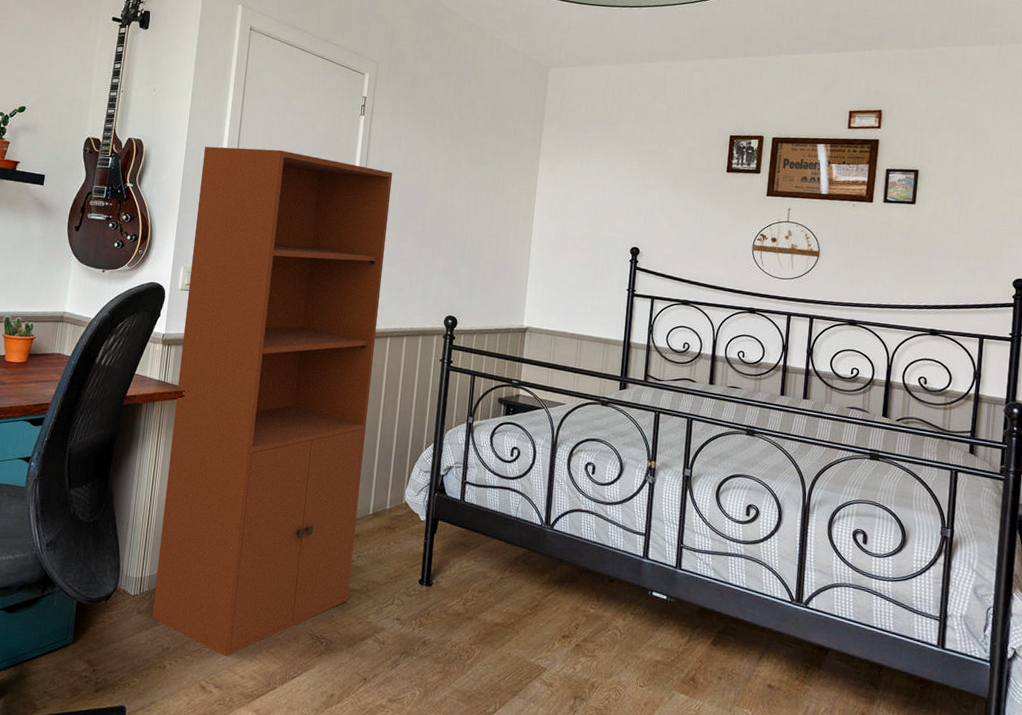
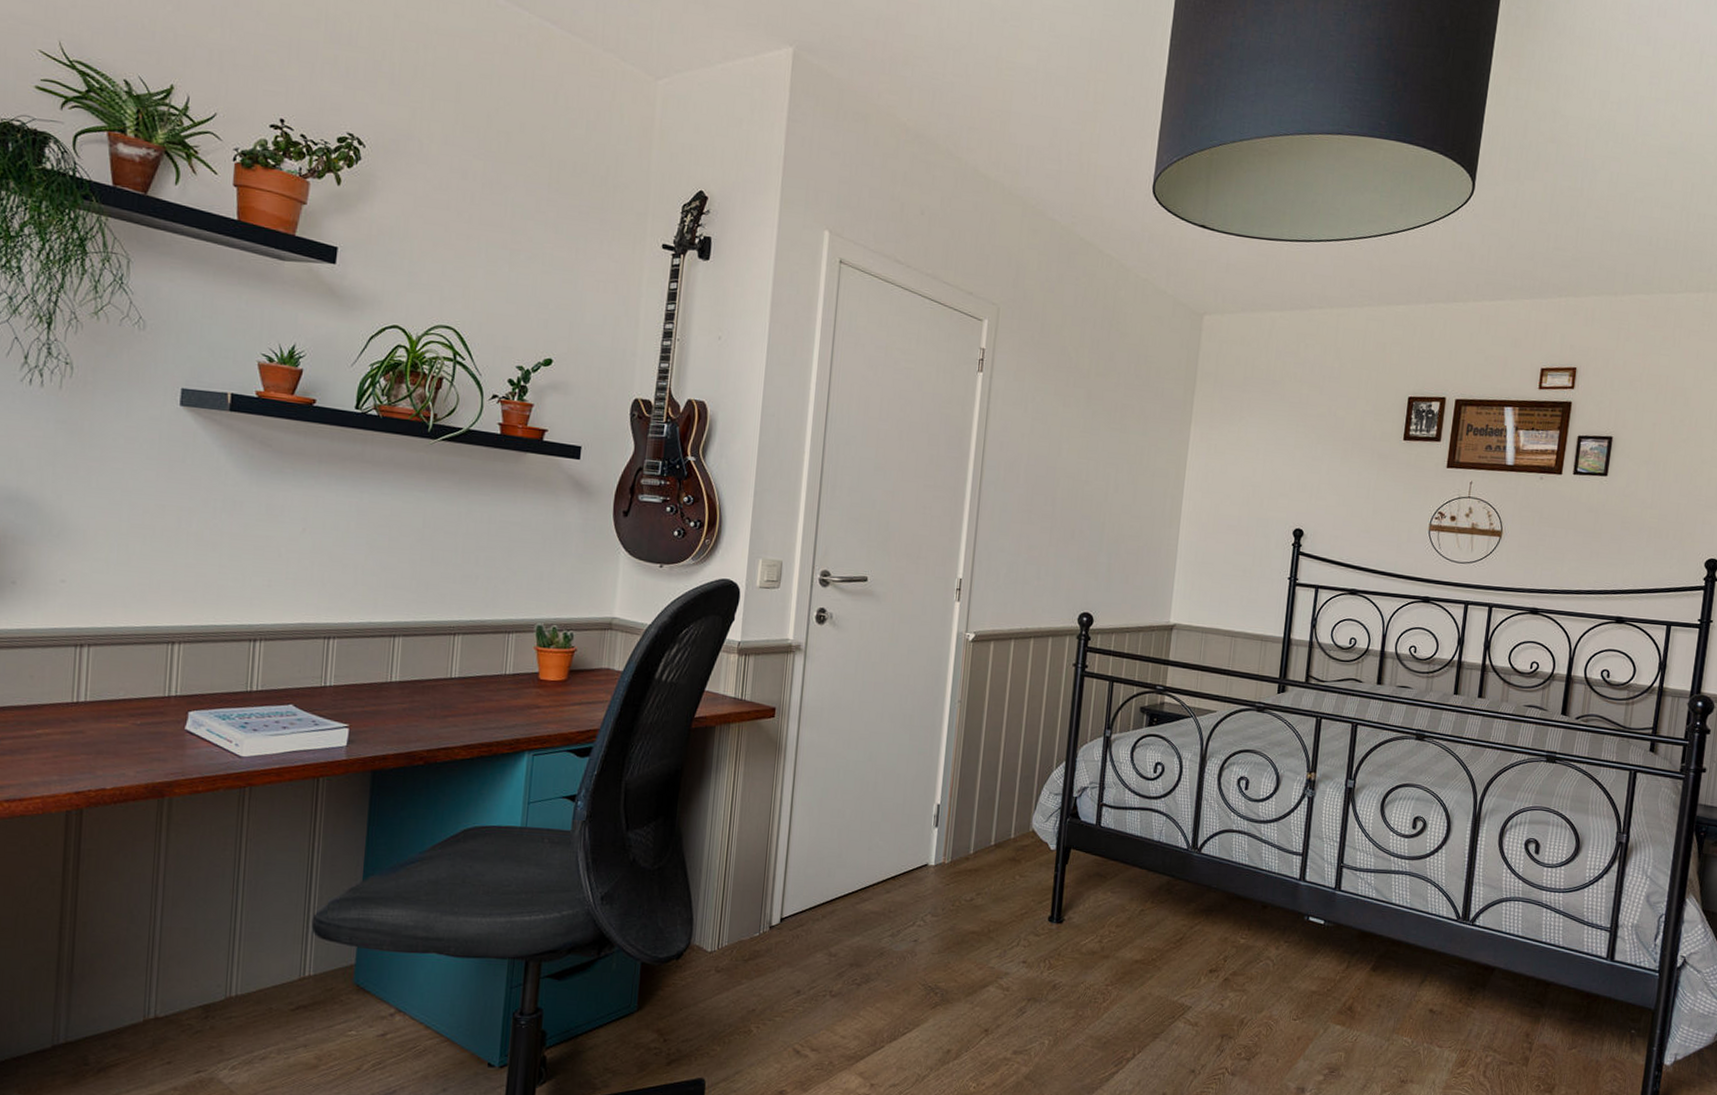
shelving unit: present [151,146,393,657] -> none [733,409,1018,1016]

